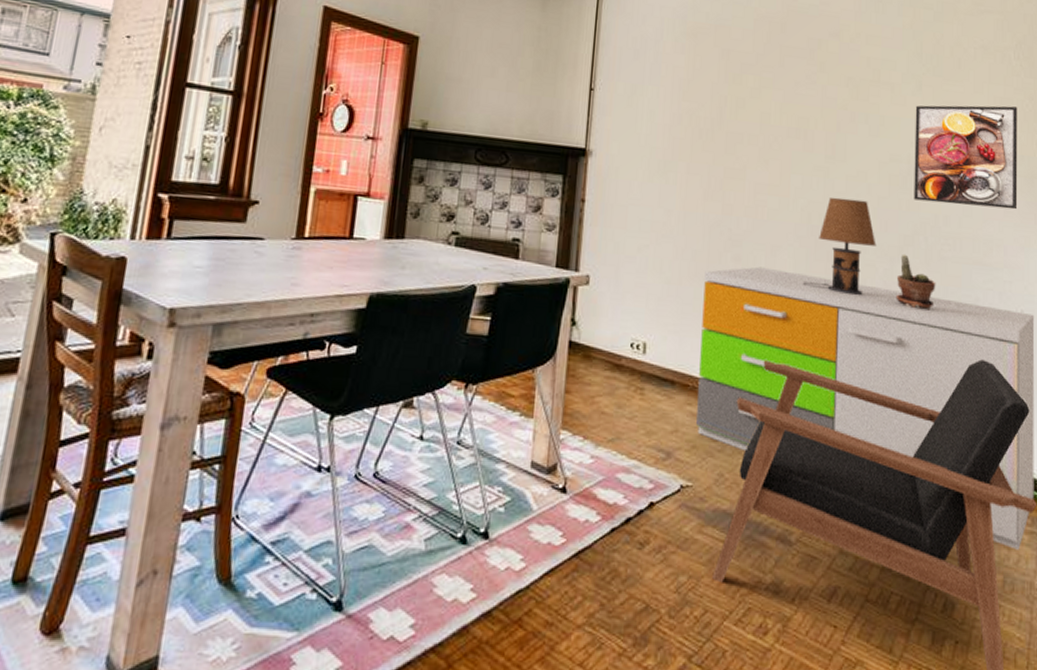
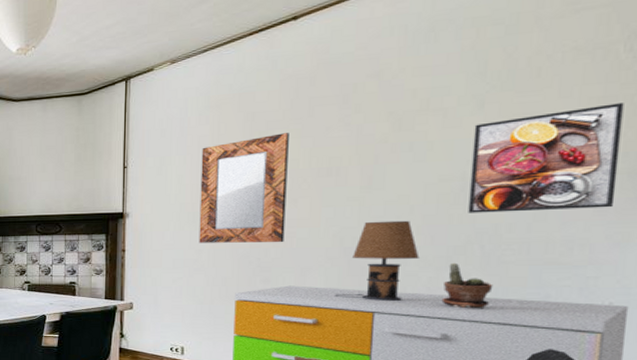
home mirror: none [668,79,762,211] -> present [199,133,289,243]

